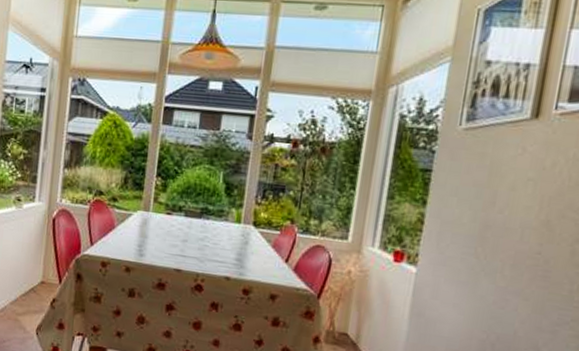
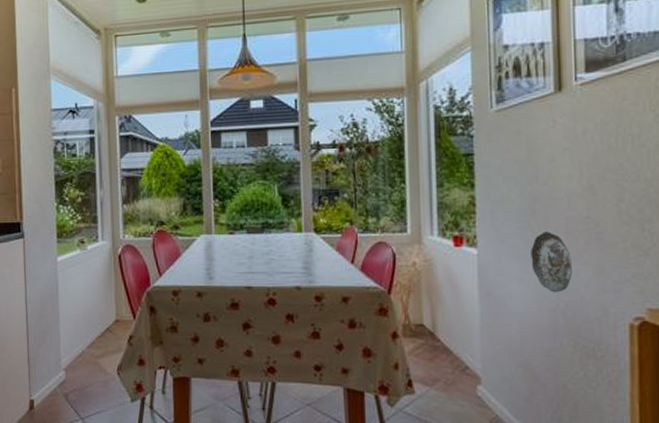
decorative plate: none [469,261,513,324] -> present [531,232,572,293]

